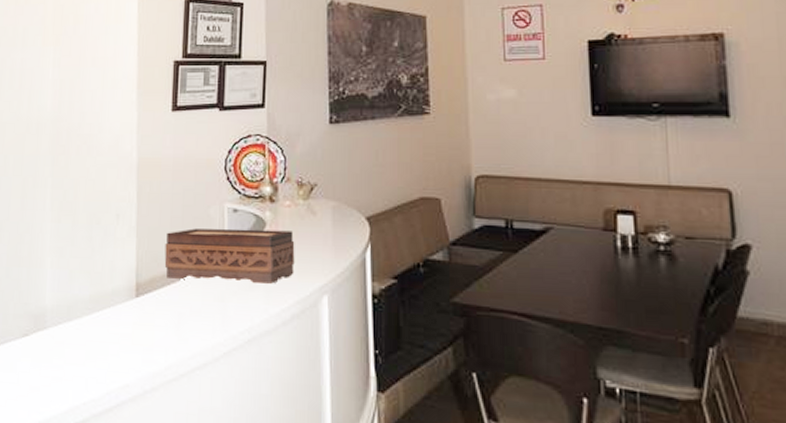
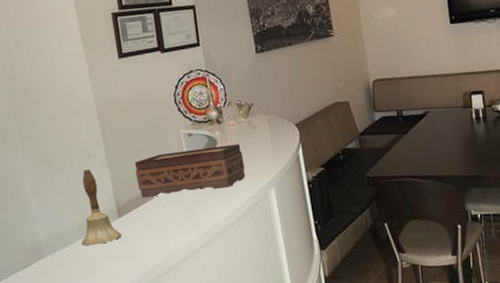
hand bell: none [89,232,135,326] -> present [81,169,122,246]

